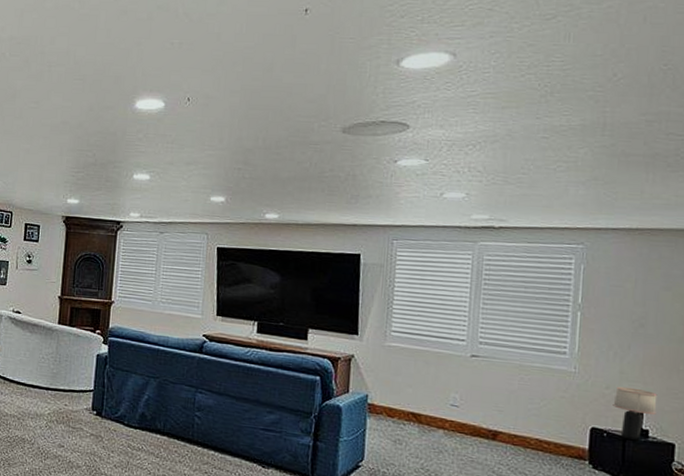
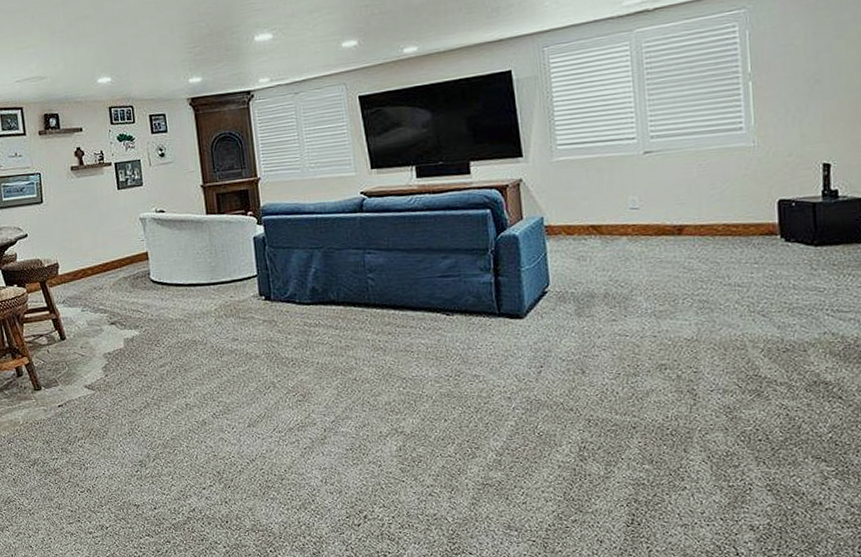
table lamp: present [613,386,658,443] -> none [797,149,844,206]

